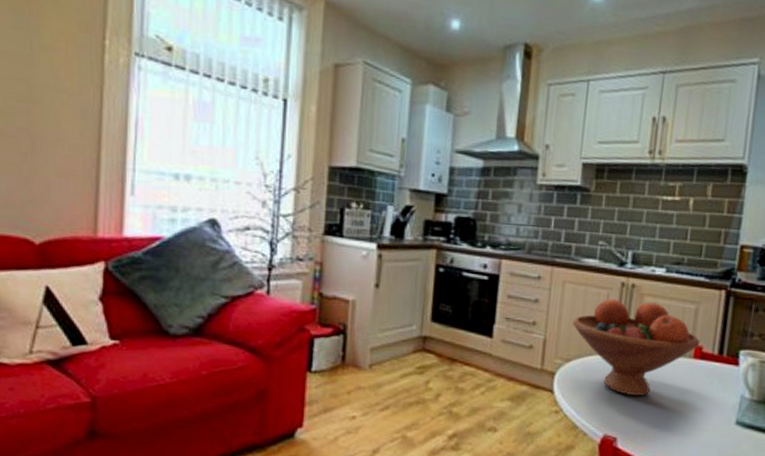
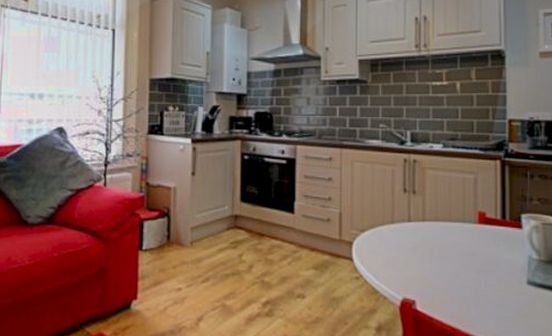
fruit bowl: present [573,298,701,397] -> none [364,173,483,261]

